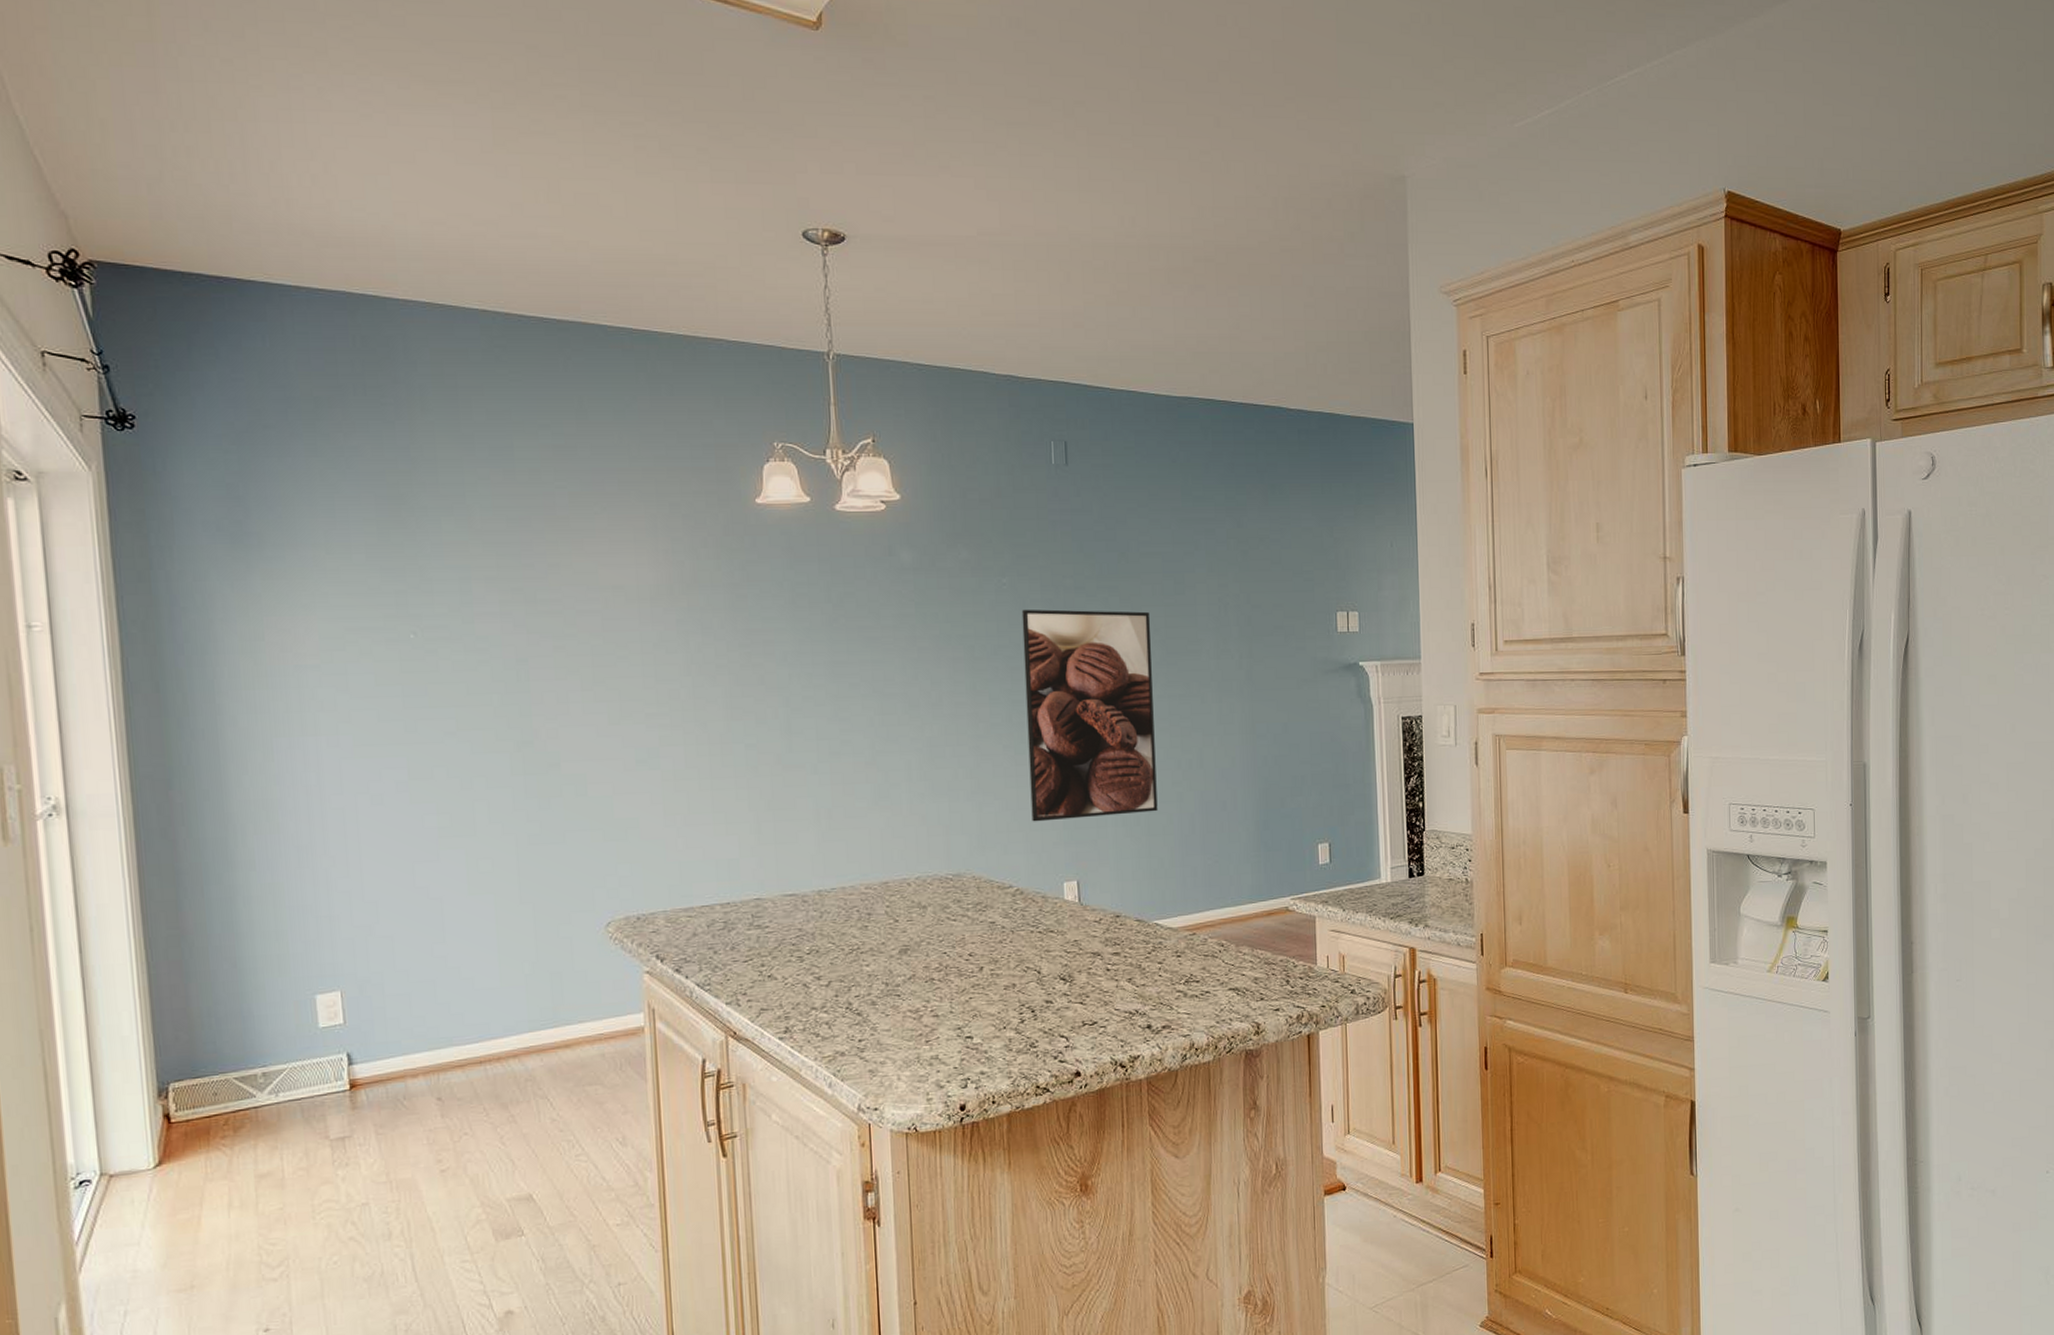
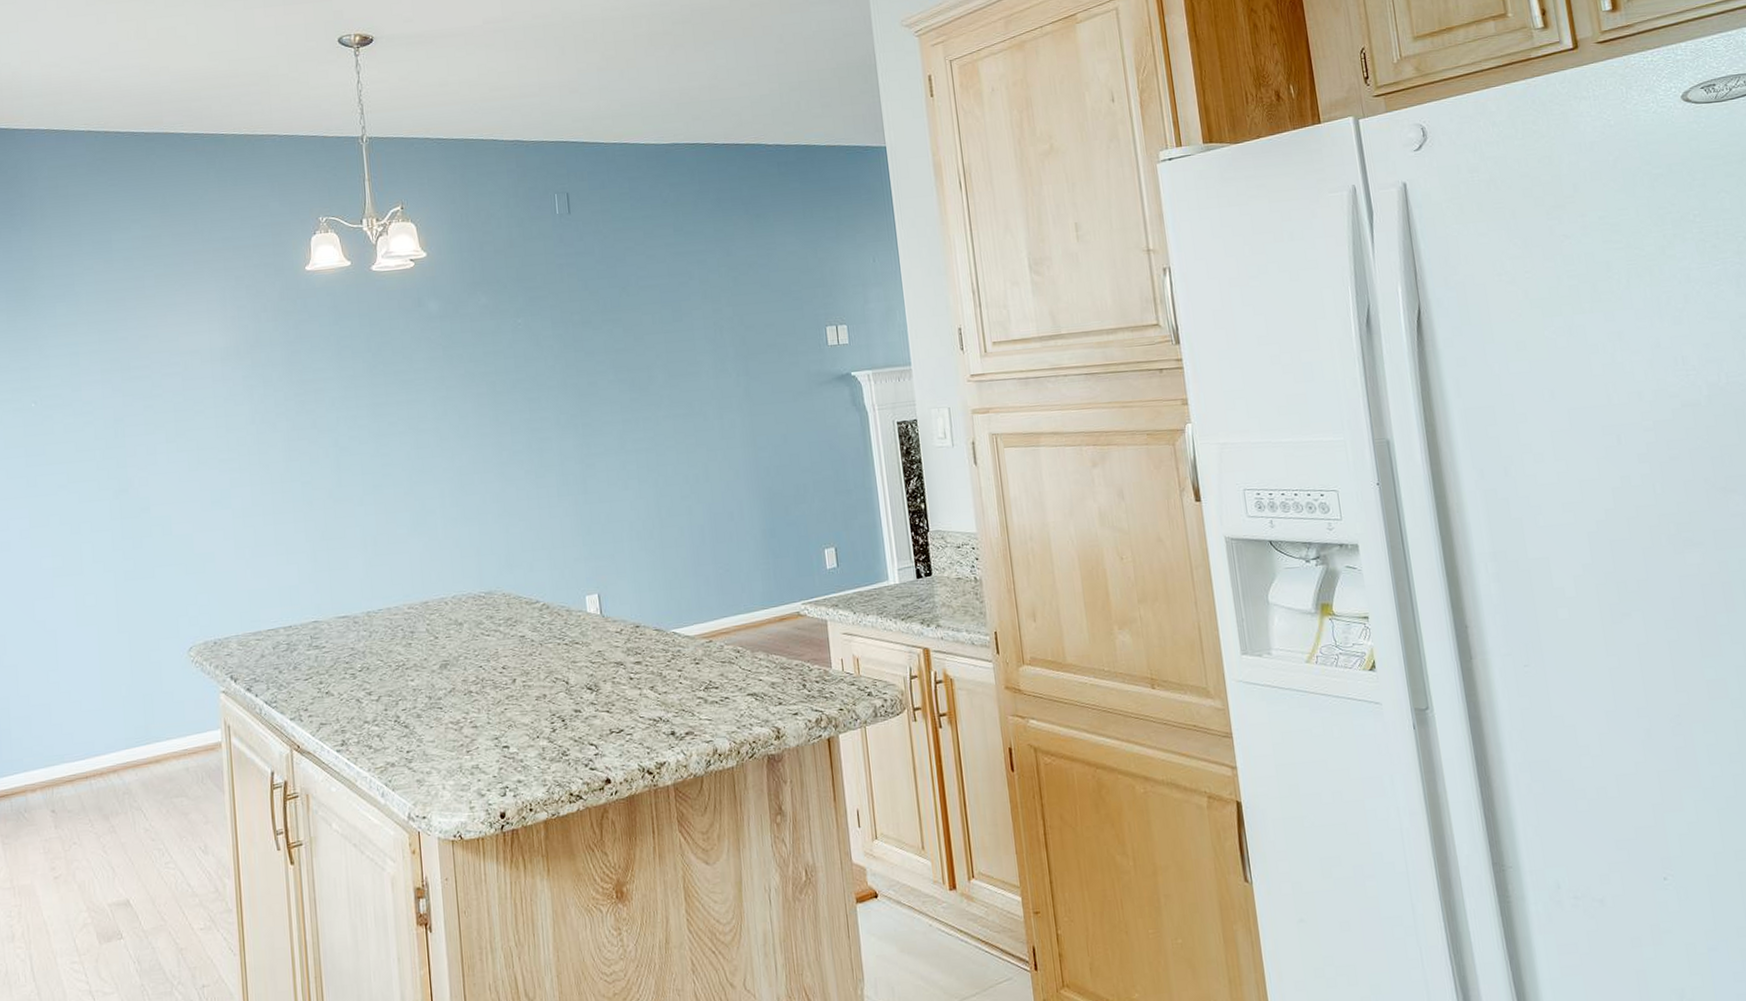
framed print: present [1021,609,1158,822] -> none [536,339,669,540]

